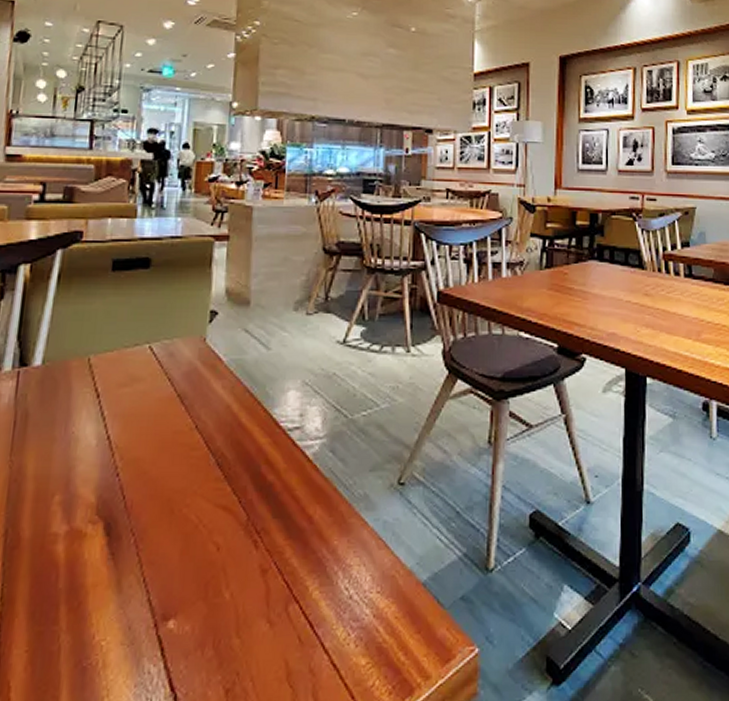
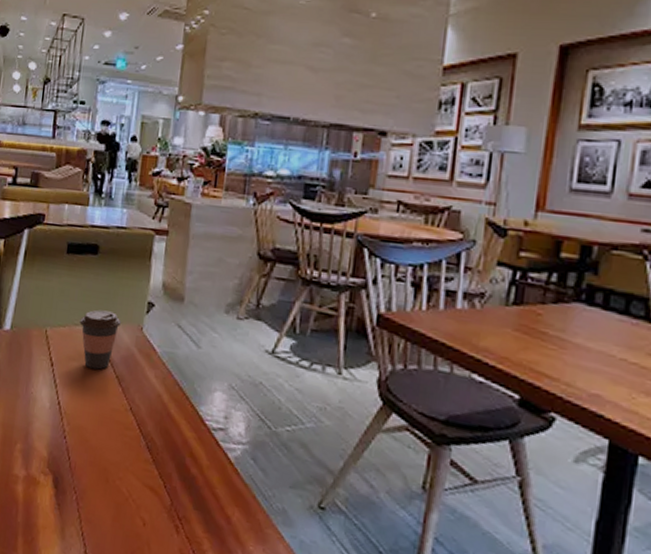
coffee cup: none [131,327,180,392] -> present [79,310,121,370]

